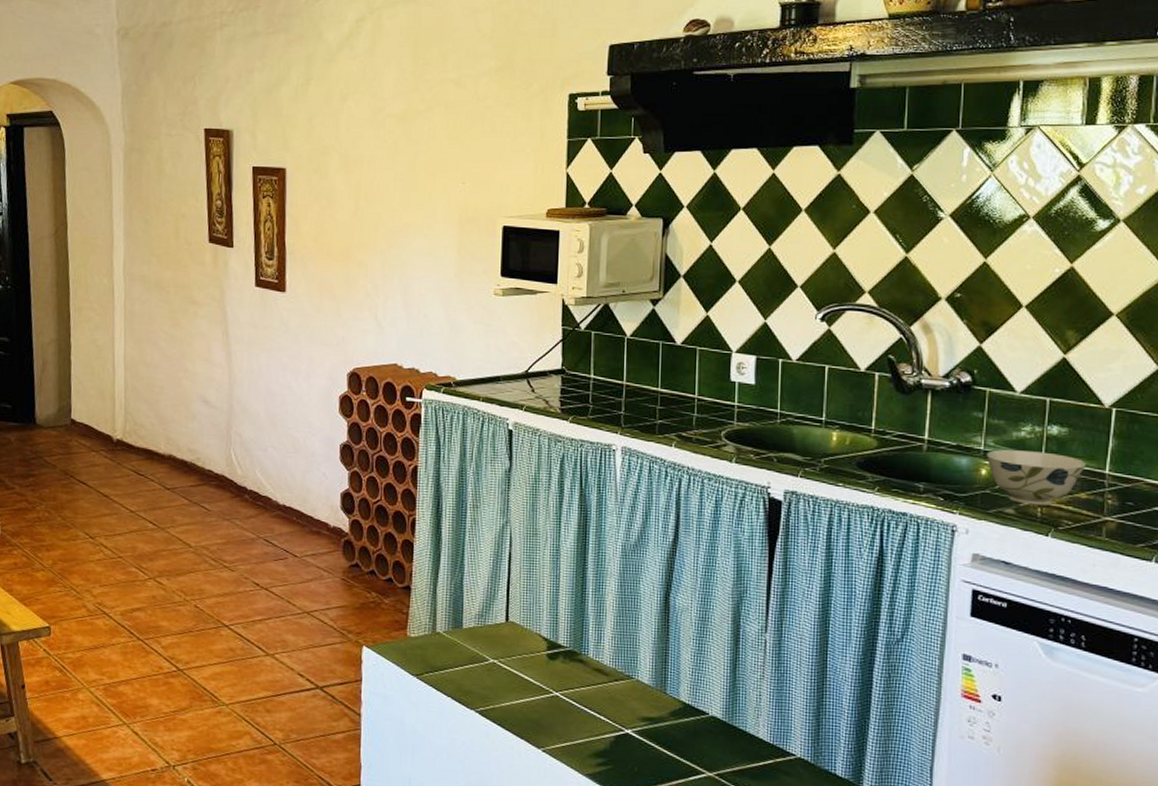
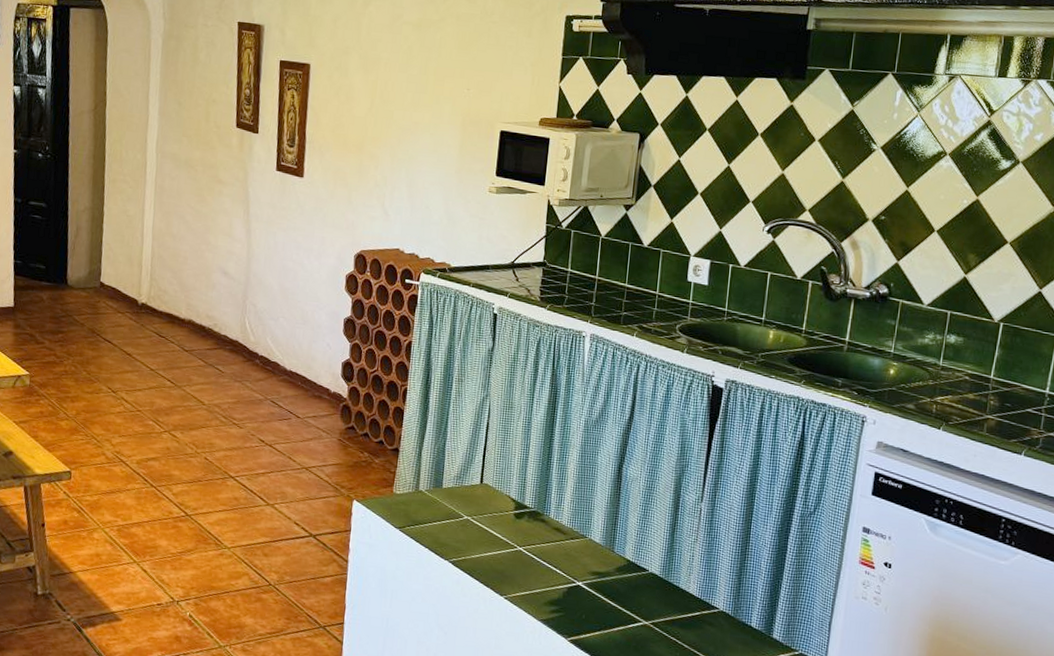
bowl: present [986,450,1087,505] -> none [895,353,976,403]

